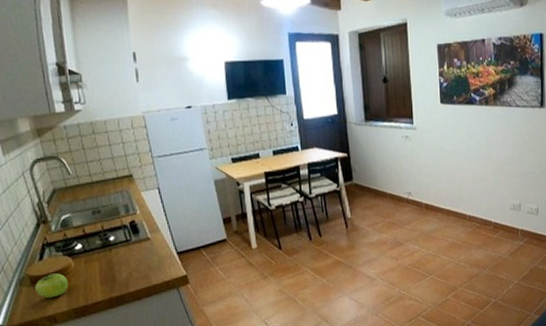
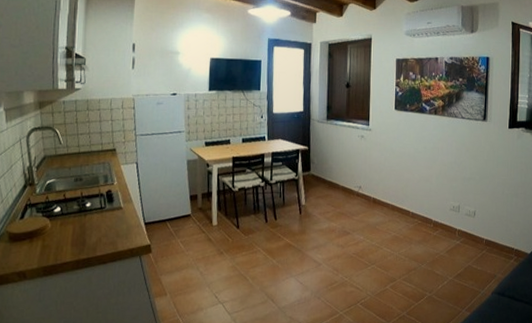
fruit: present [35,273,69,298] -> none [12,232,42,255]

